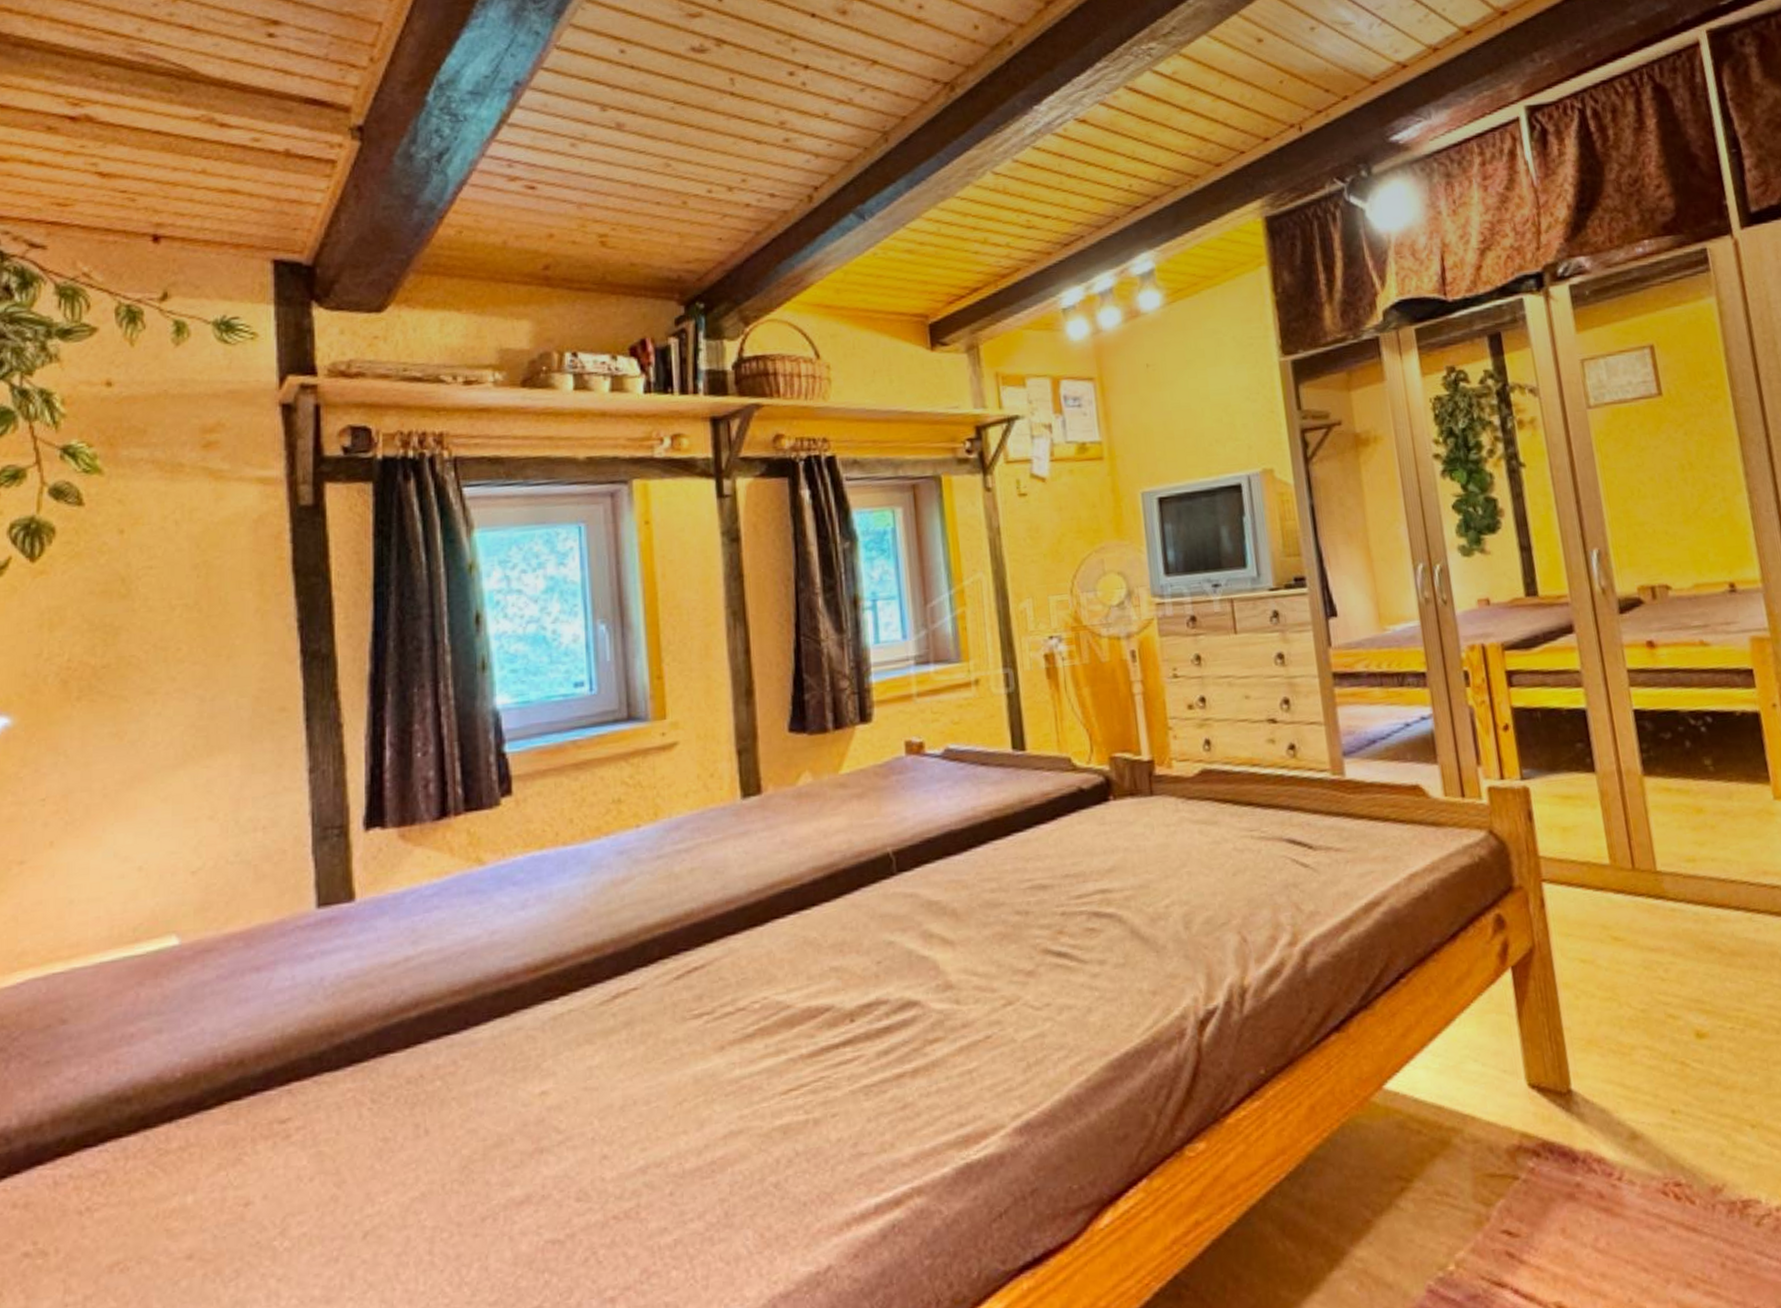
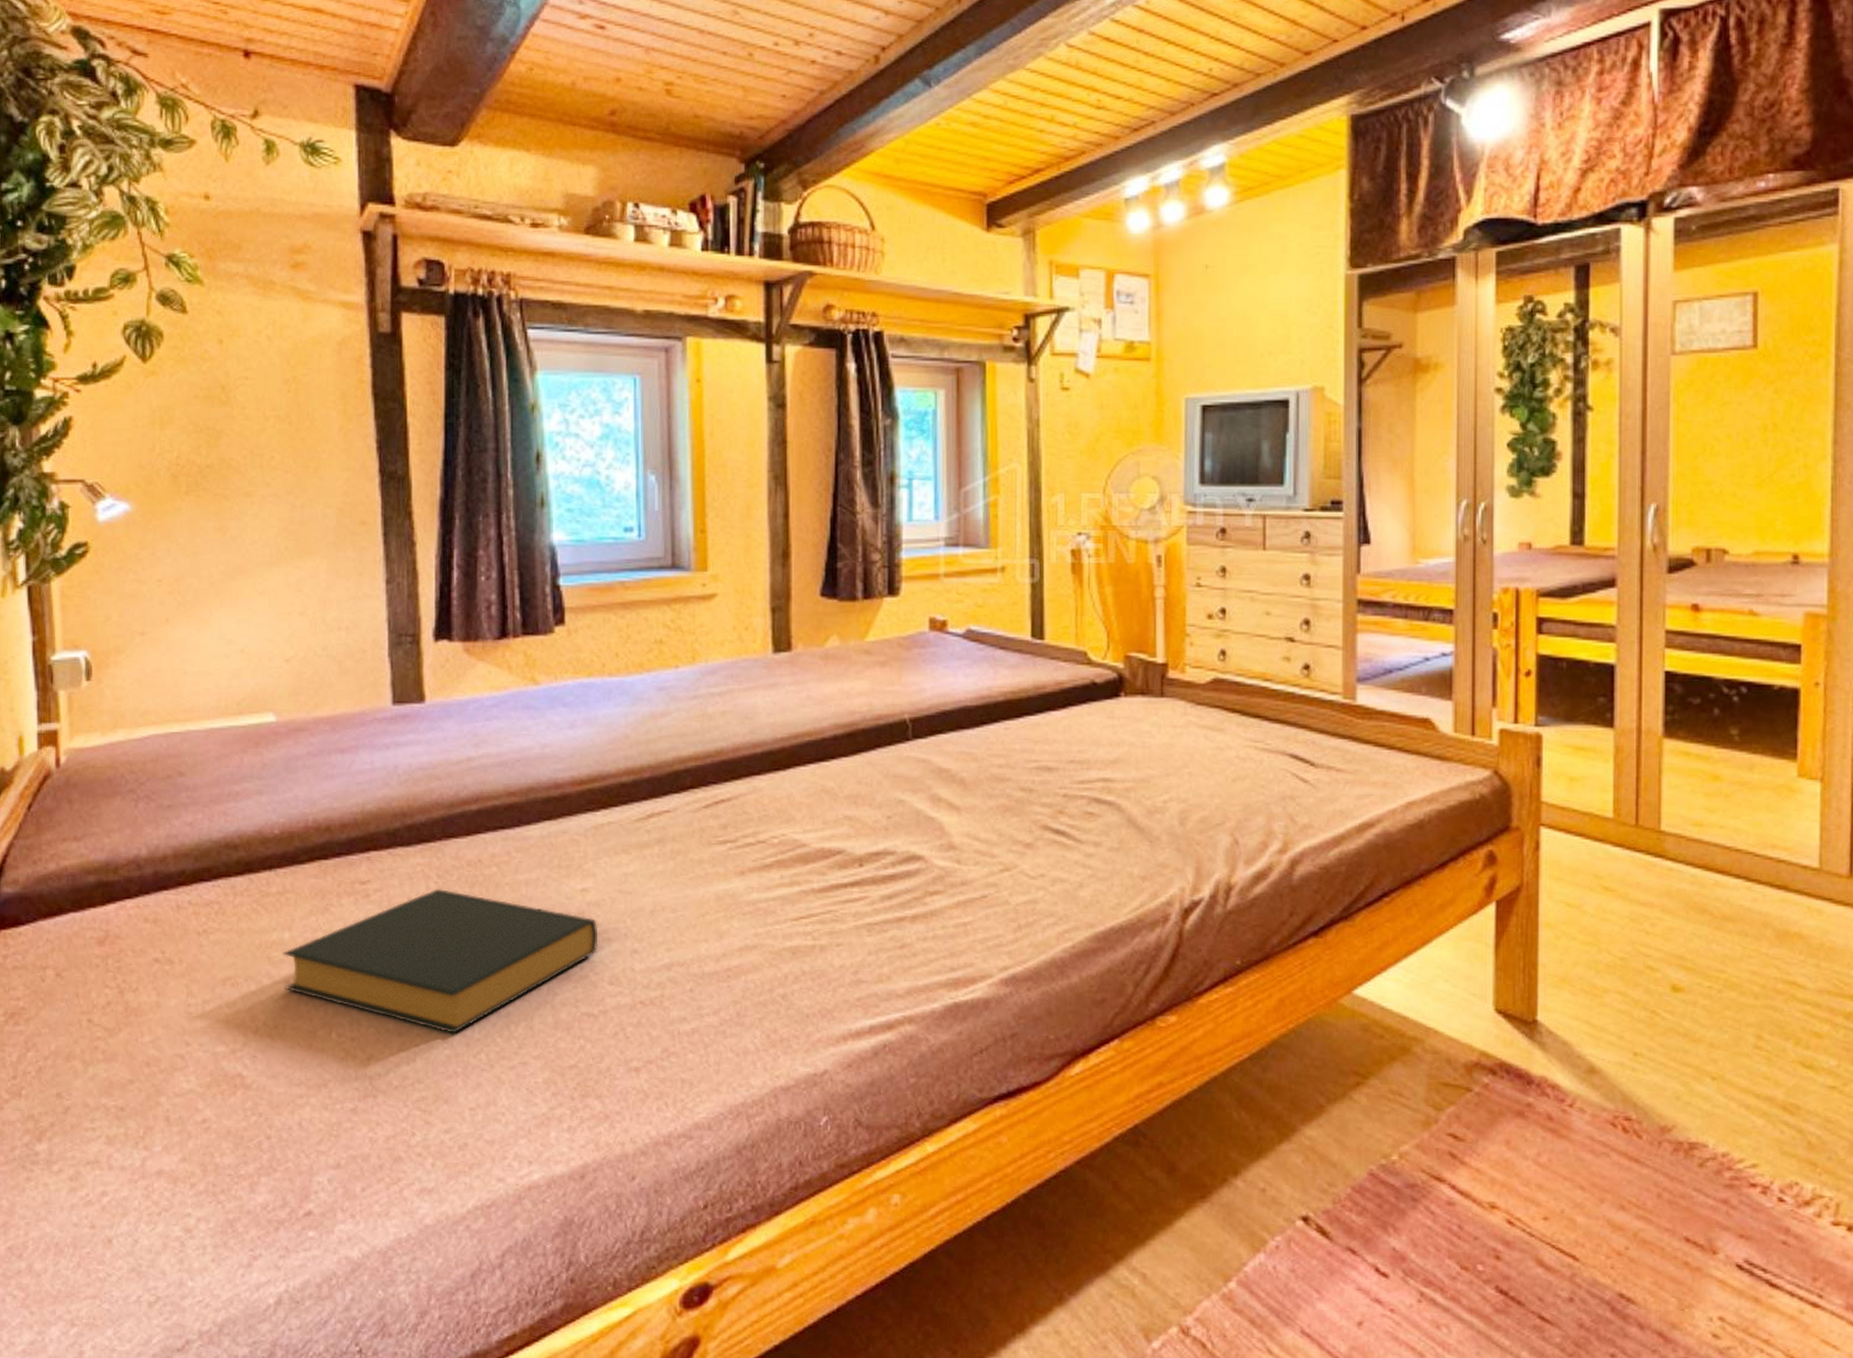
hardback book: none [184,1114,562,1292] -> present [282,888,599,1035]

